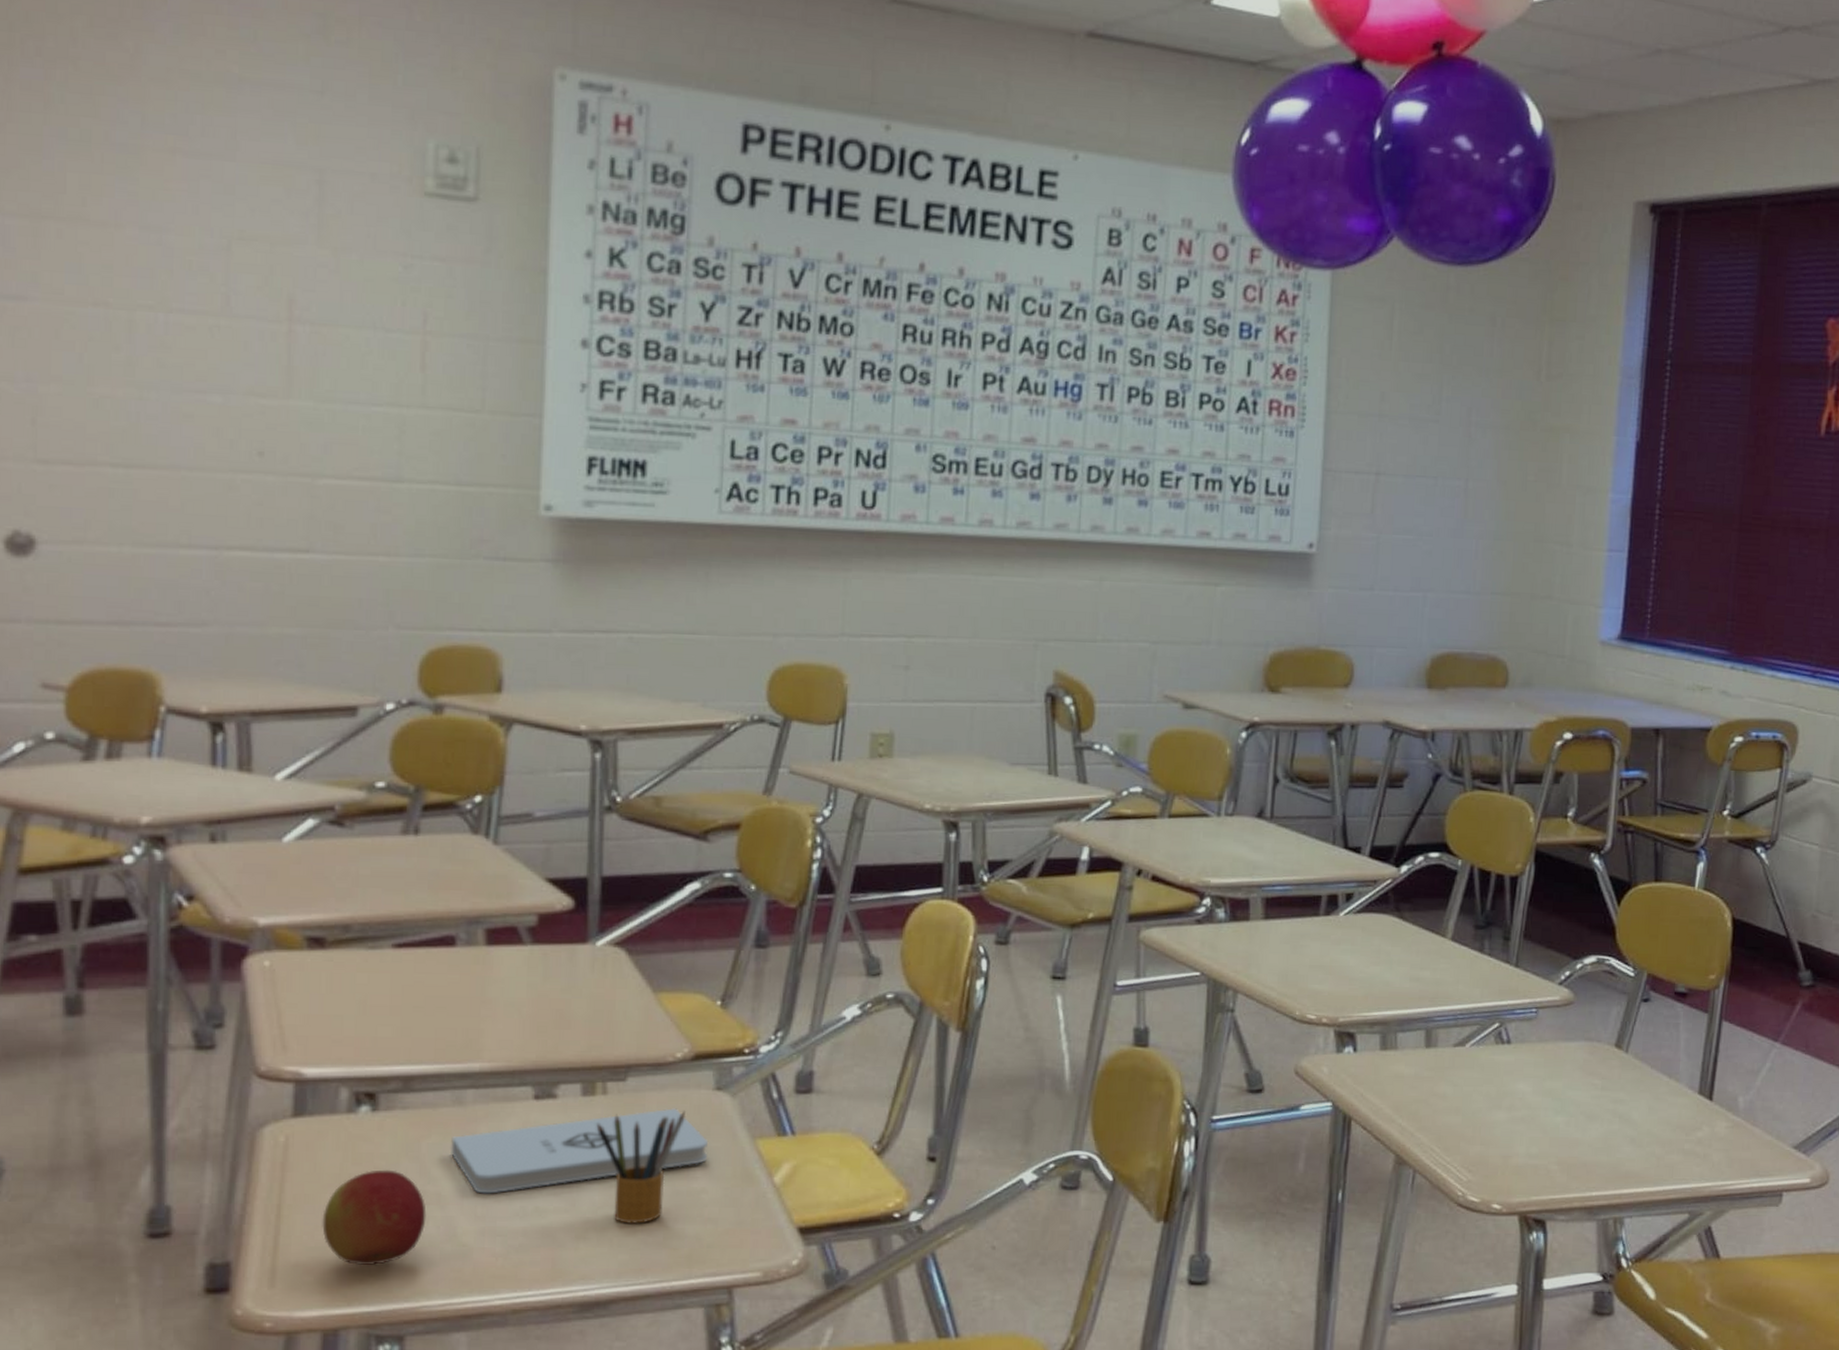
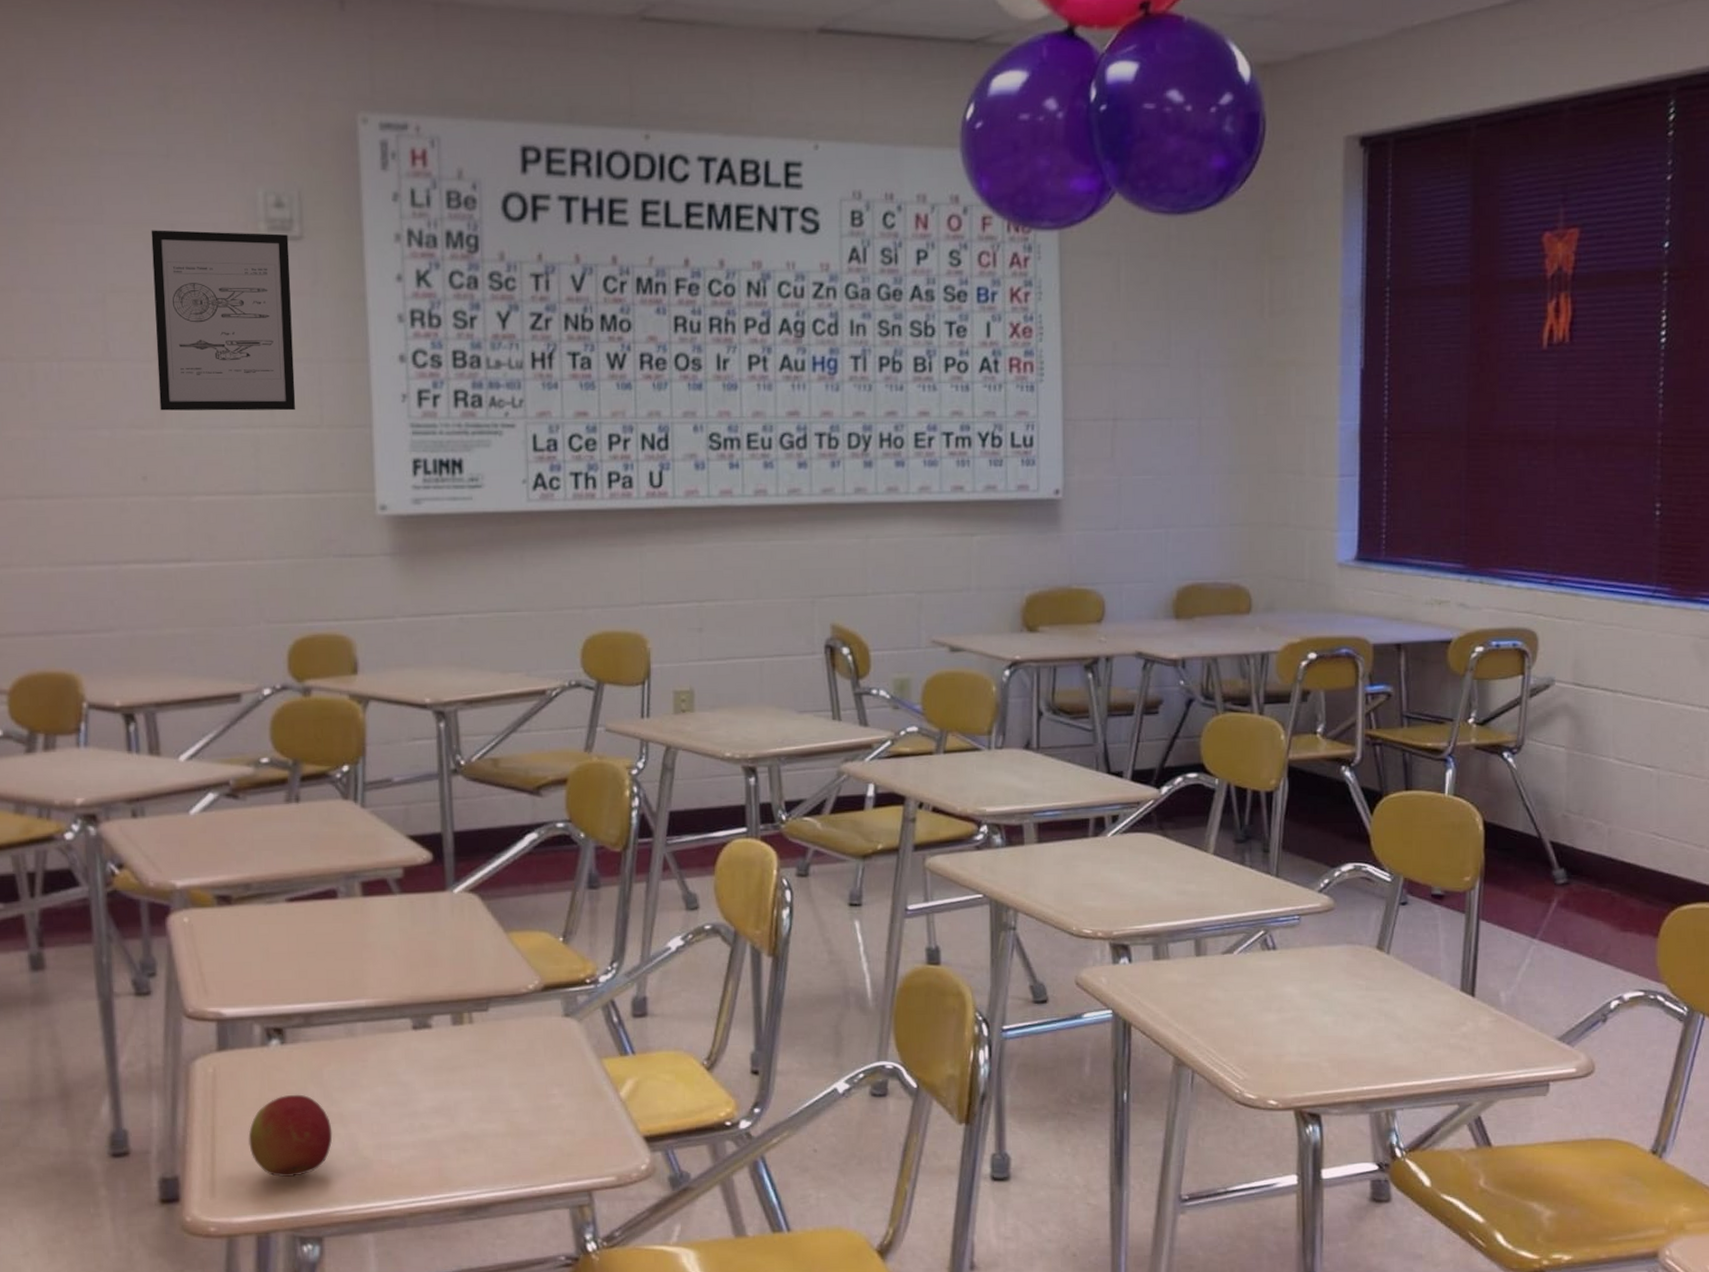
wall art: none [287,174,461,392] -> present [151,230,296,411]
notepad: present [451,1108,709,1194] -> none [347,1034,562,1113]
pencil box: present [596,1111,686,1224] -> none [466,1036,541,1136]

